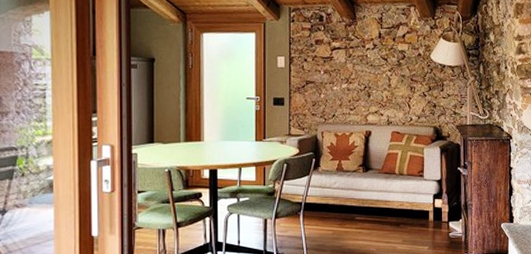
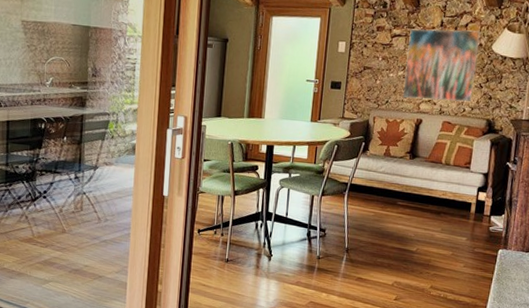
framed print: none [349,40,418,111] -> present [403,29,481,102]

